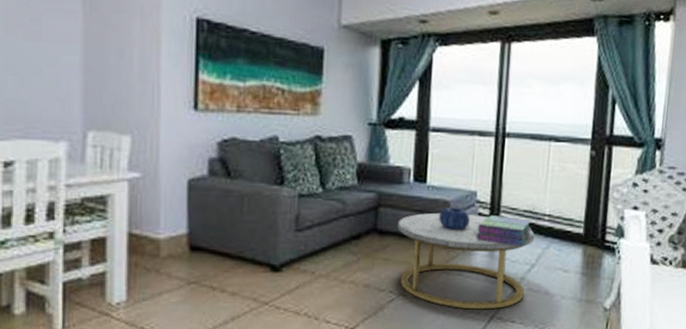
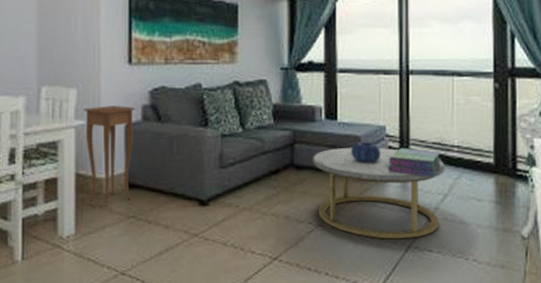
side table: none [138,157,202,271] -> present [83,106,136,207]

